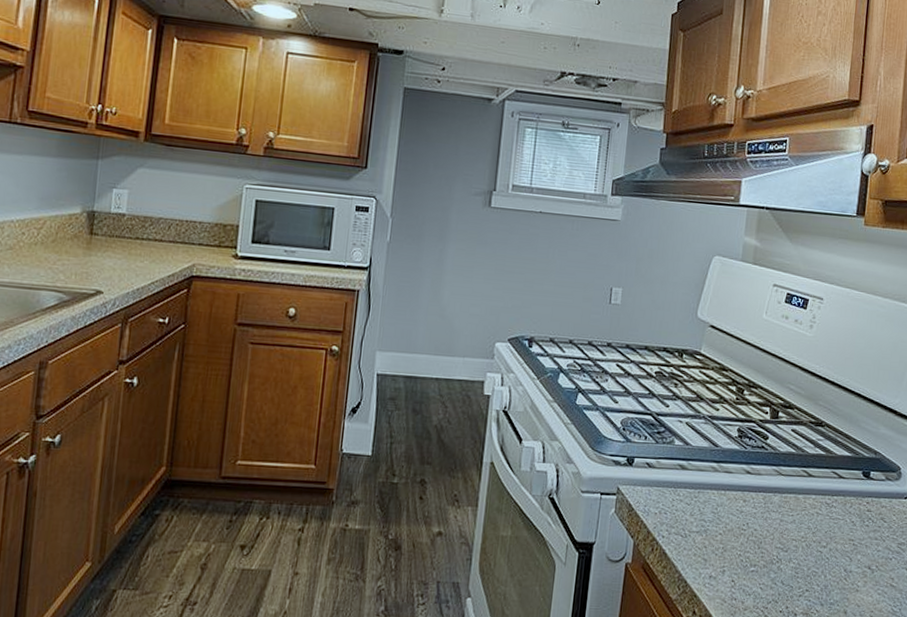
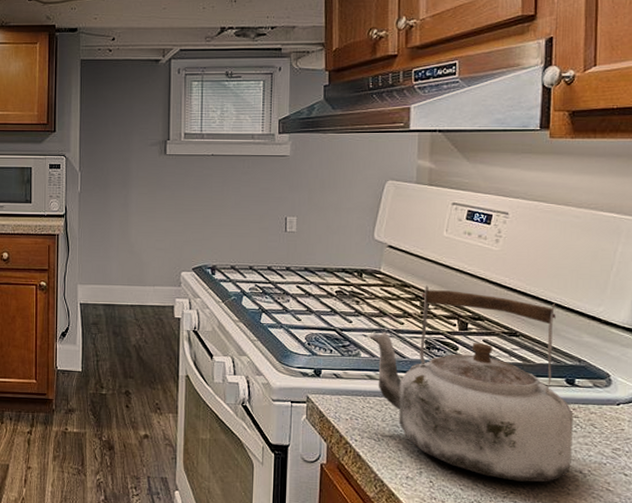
kettle: none [683,369,867,579] -> present [368,285,574,482]

